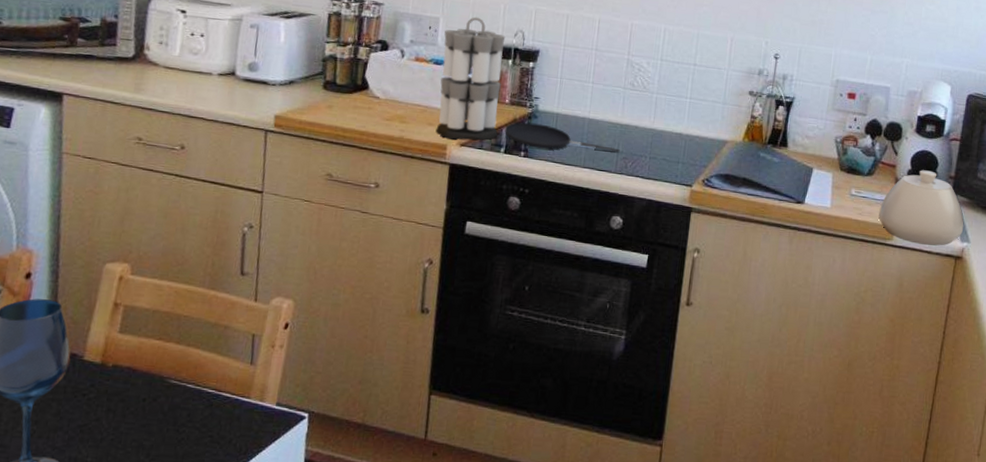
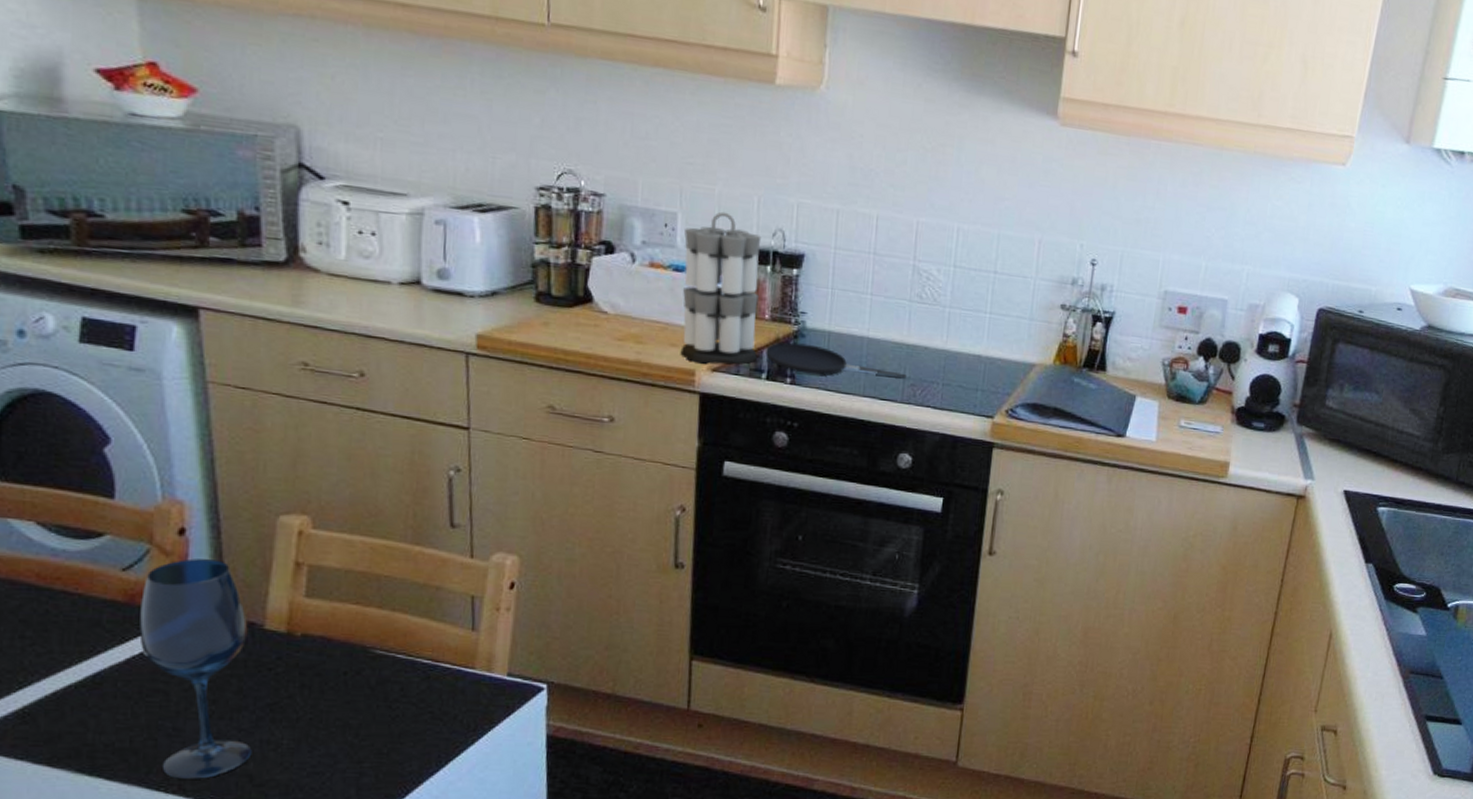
sugar bowl: present [878,170,964,246] -> none [1211,397,1309,484]

